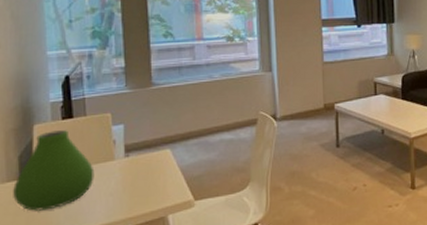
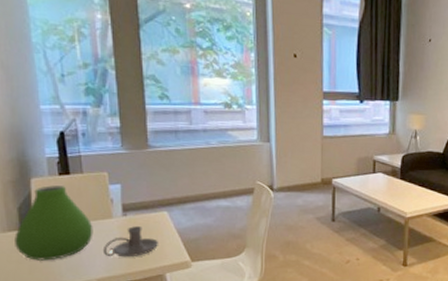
candle holder: none [103,167,160,202] -> present [102,226,158,258]

